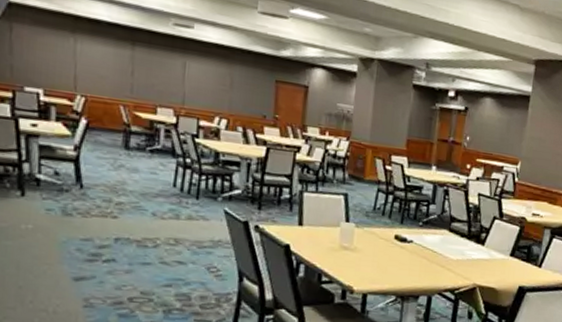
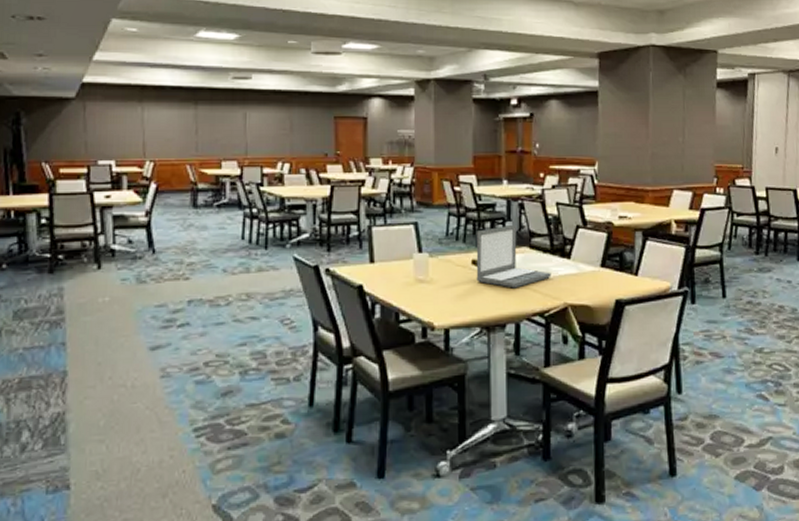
laptop: none [397,207,466,266] -> present [476,224,552,288]

